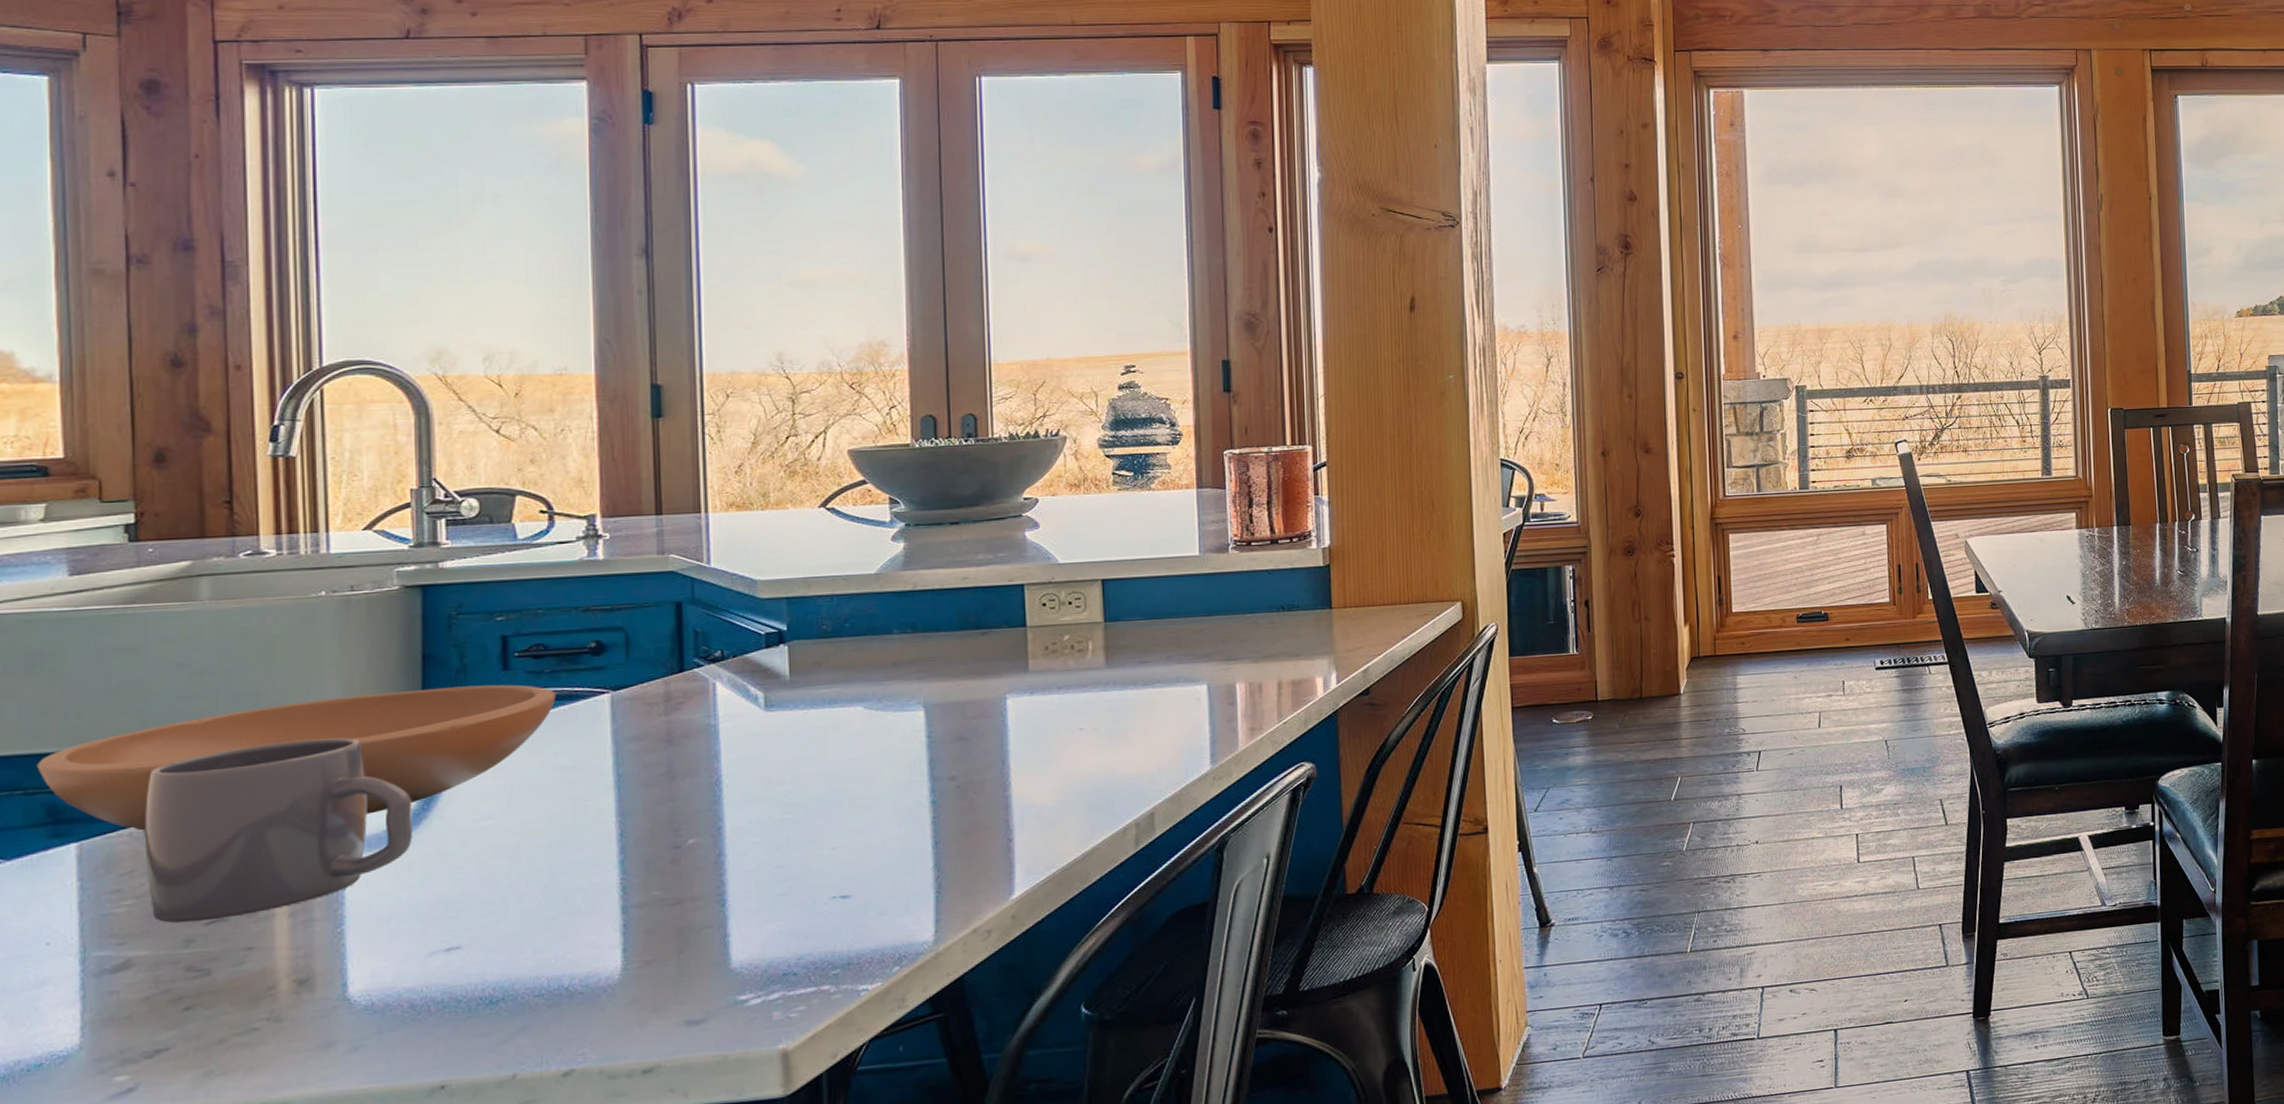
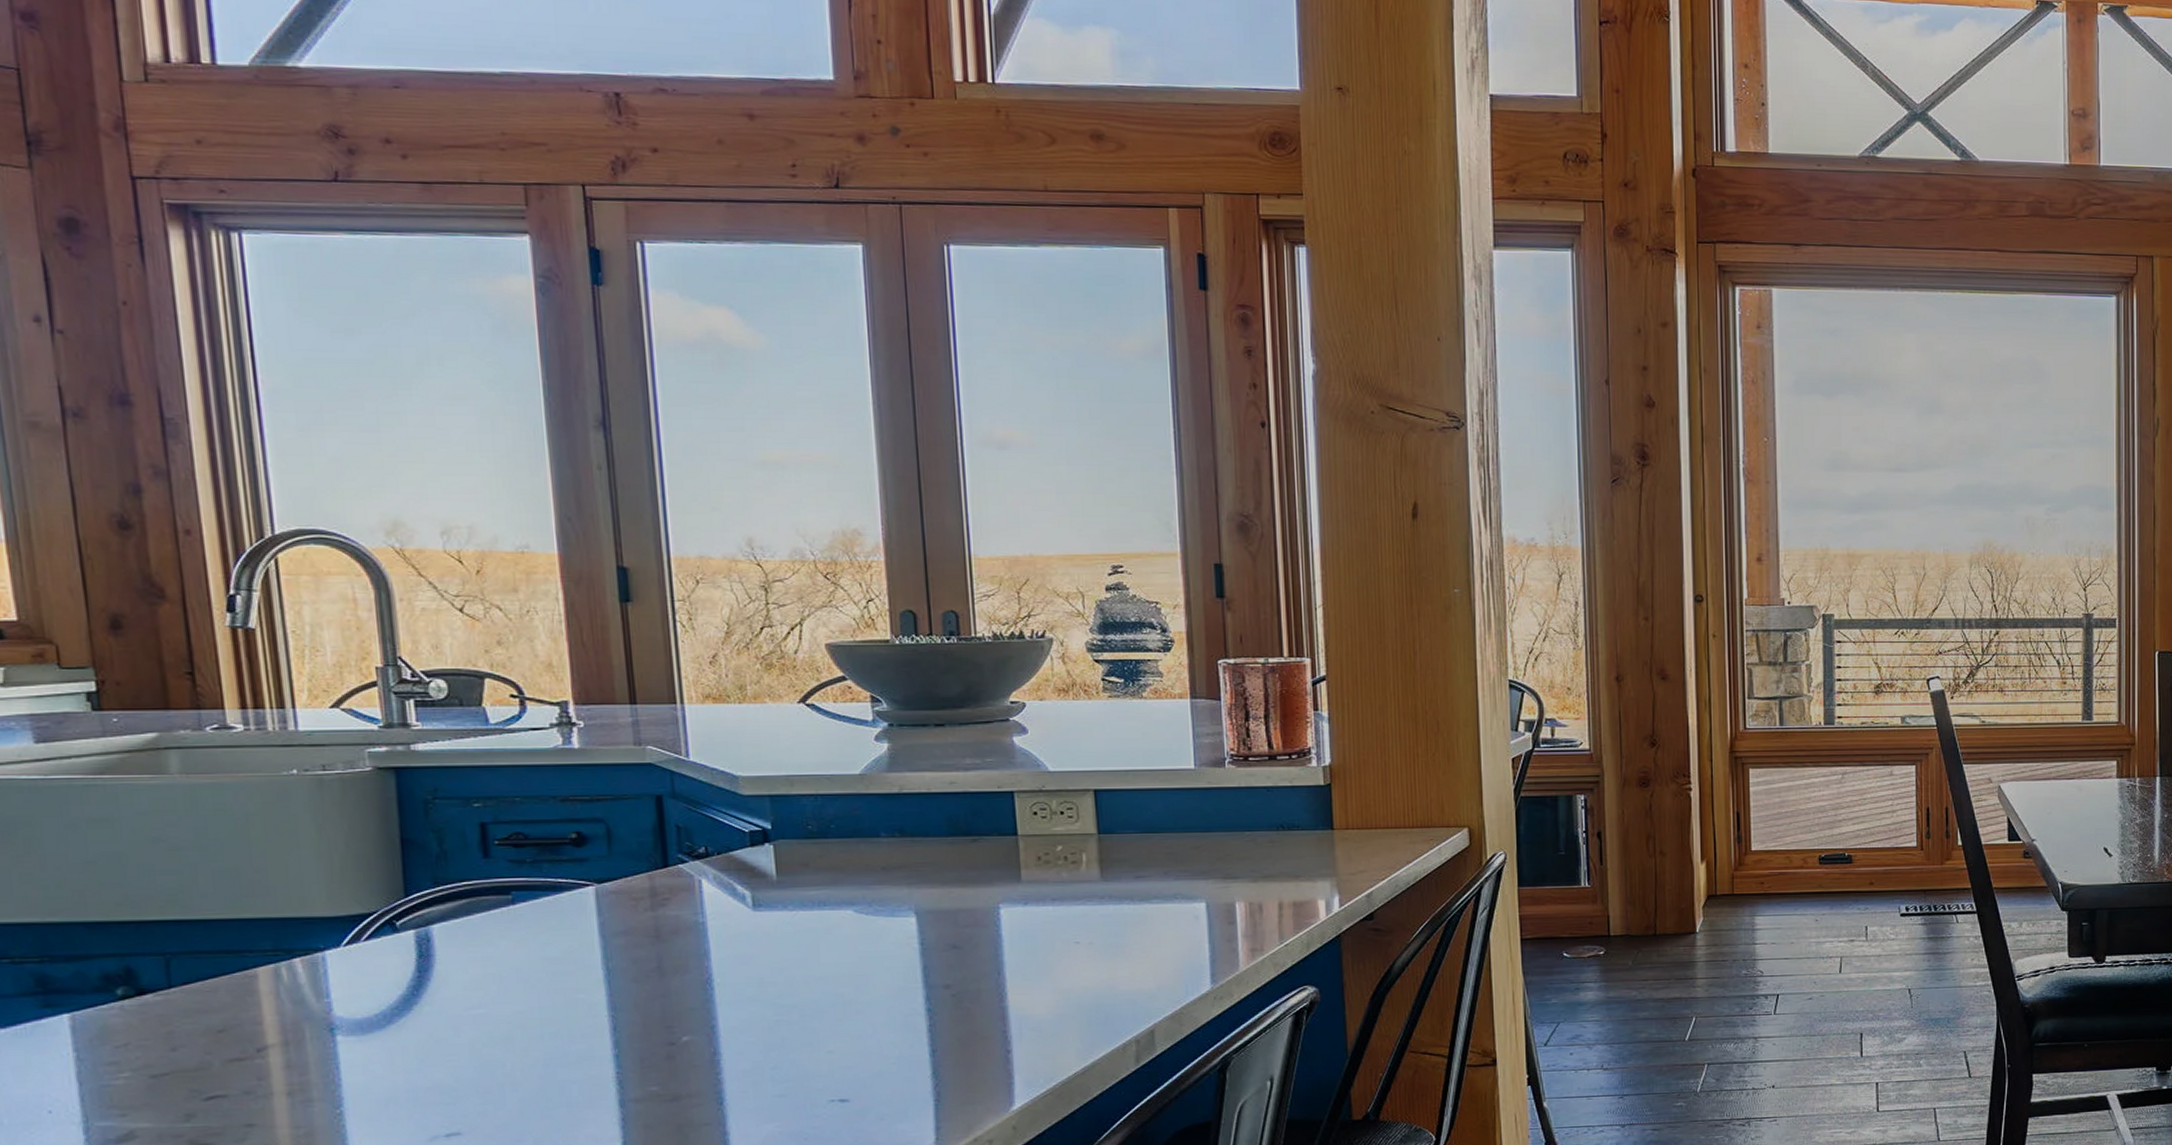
wooden bowl: present [37,684,557,831] -> none [21,872,540,1005]
mug: present [144,737,412,923] -> none [133,919,404,1098]

